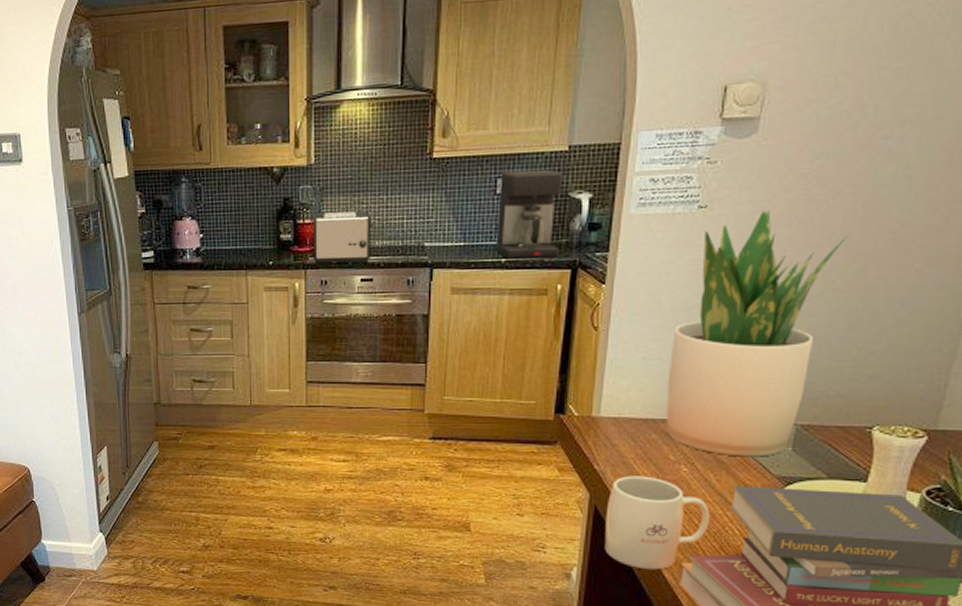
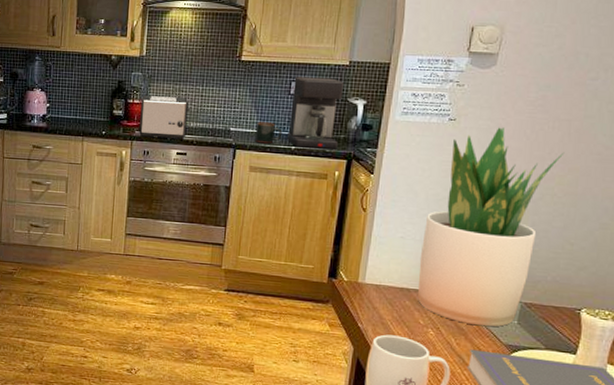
mug: none [455,232,489,259] -> present [254,122,283,144]

